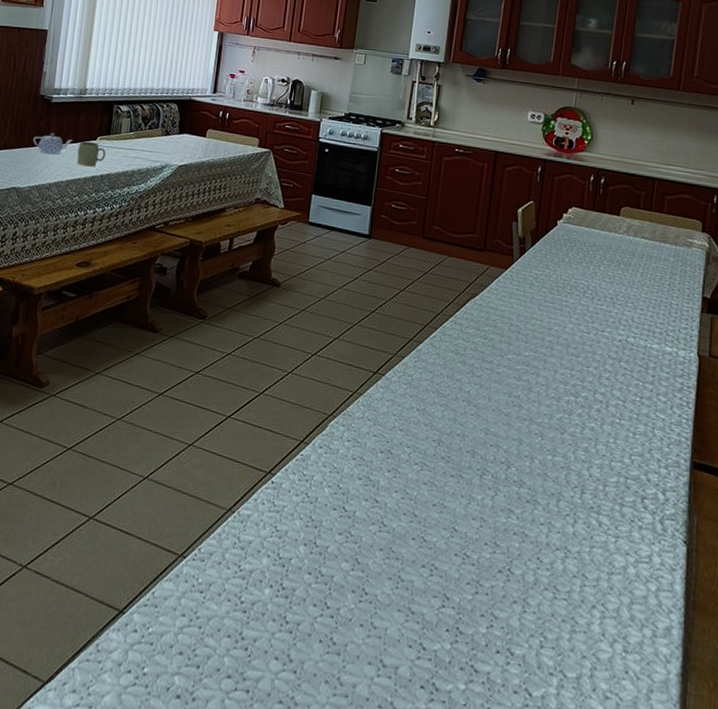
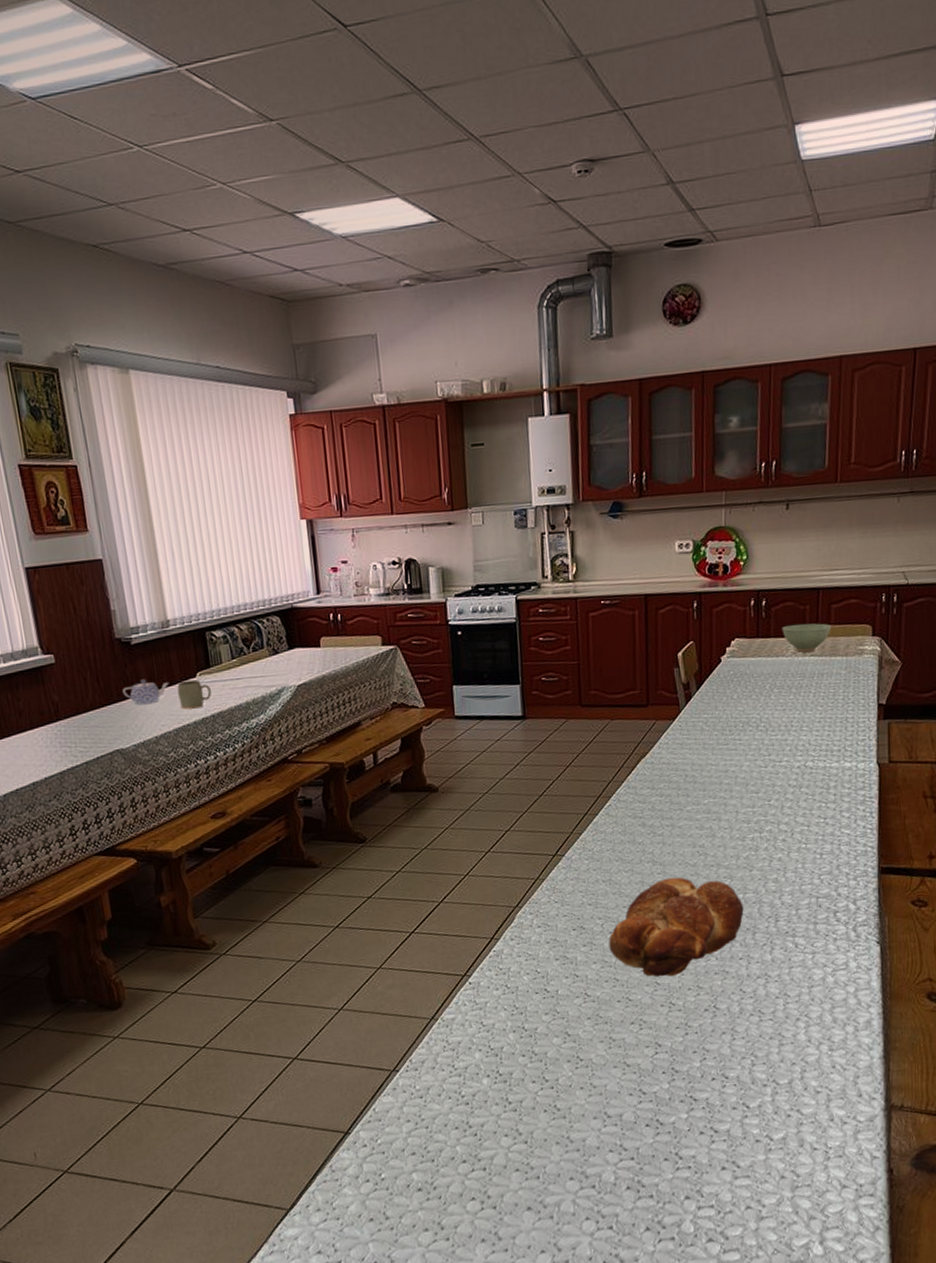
bread loaf: none [412,421,551,526] -> present [608,877,744,977]
bowl: none [616,205,664,235] -> present [781,623,832,653]

